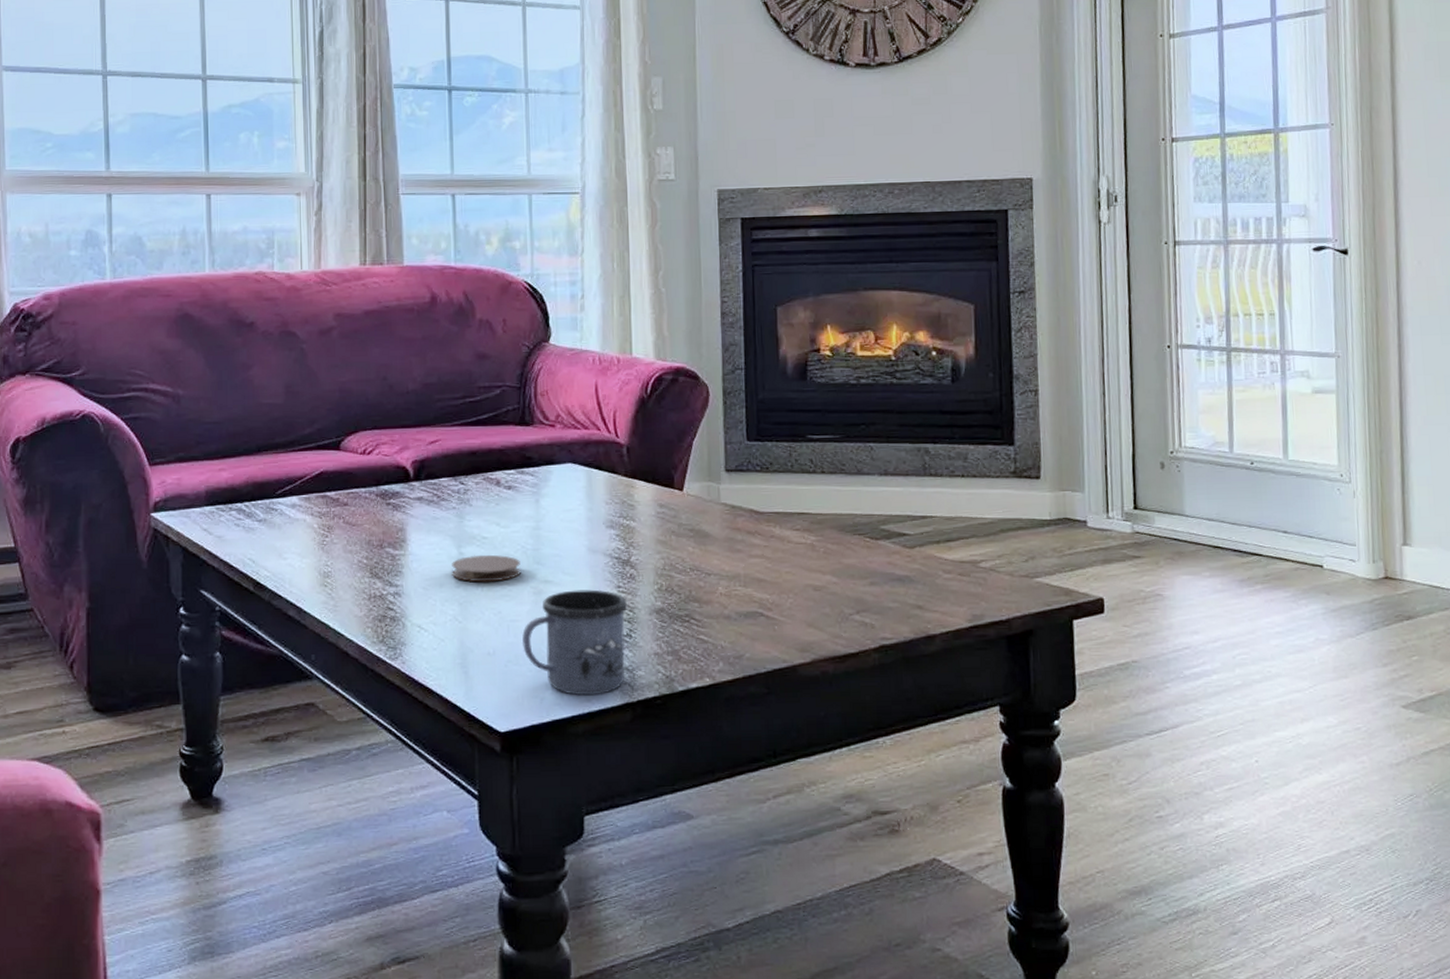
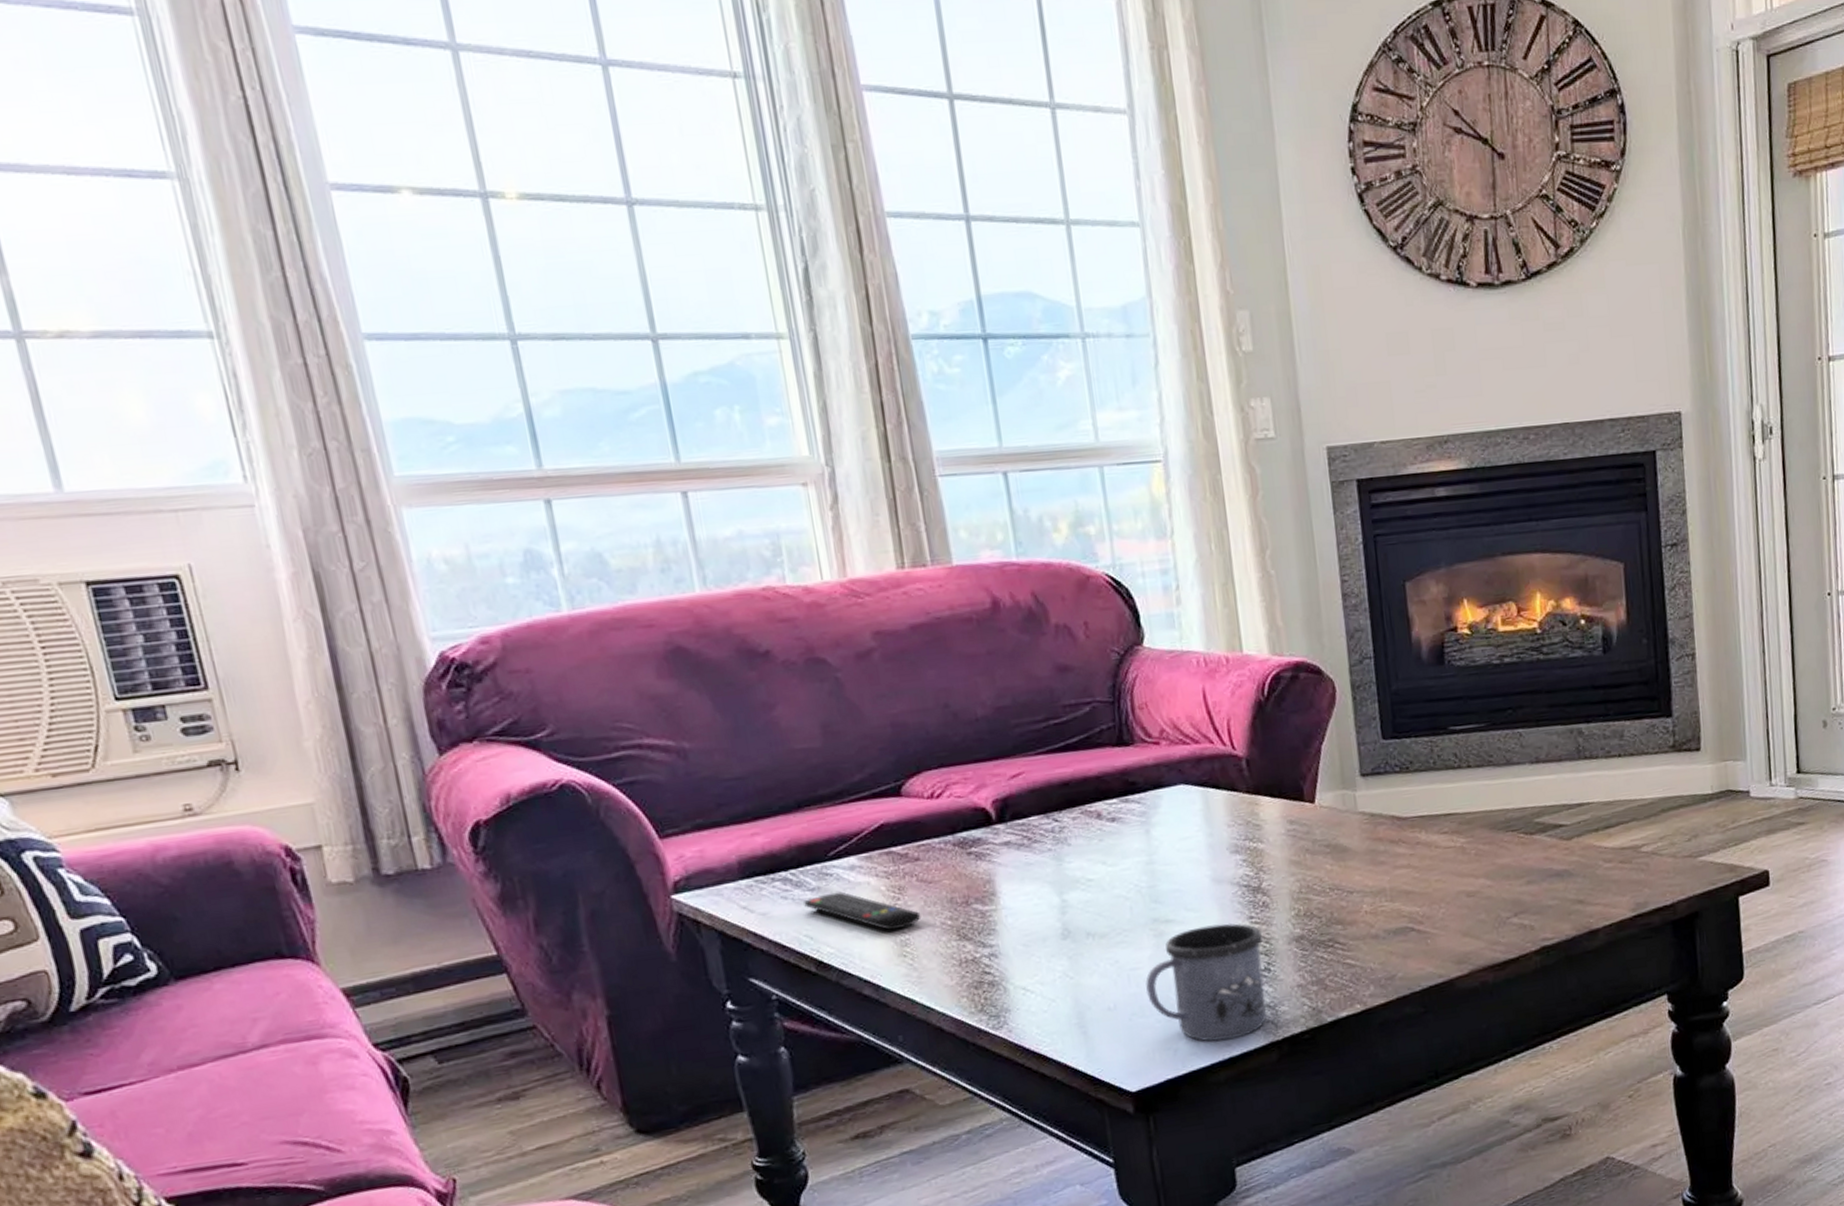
remote control: none [250,525,343,563] -> present [802,891,921,931]
coaster: present [452,555,521,582] -> none [1054,897,1137,932]

